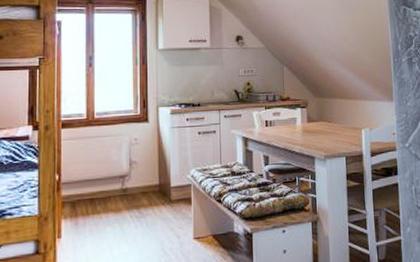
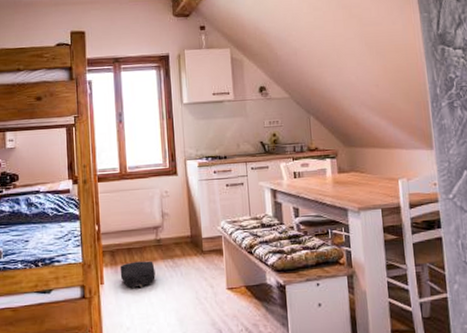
backpack: none [80,211,119,242] -> present [120,261,156,289]

